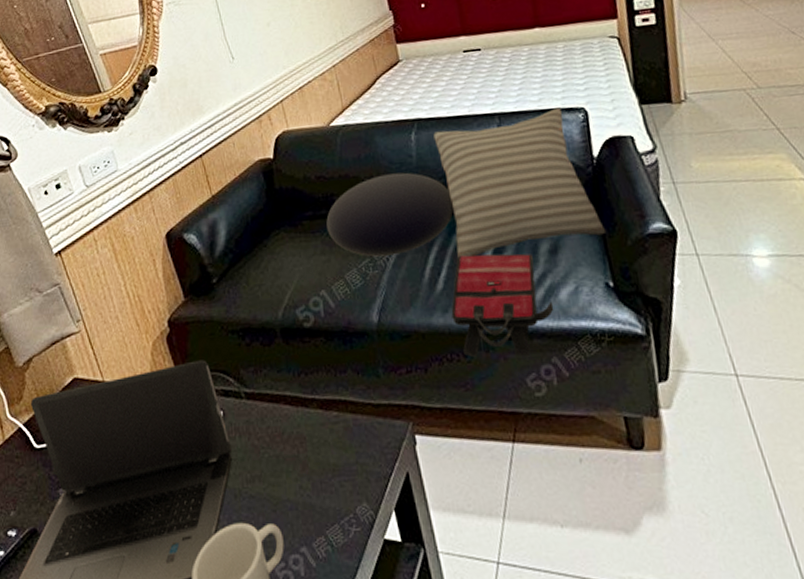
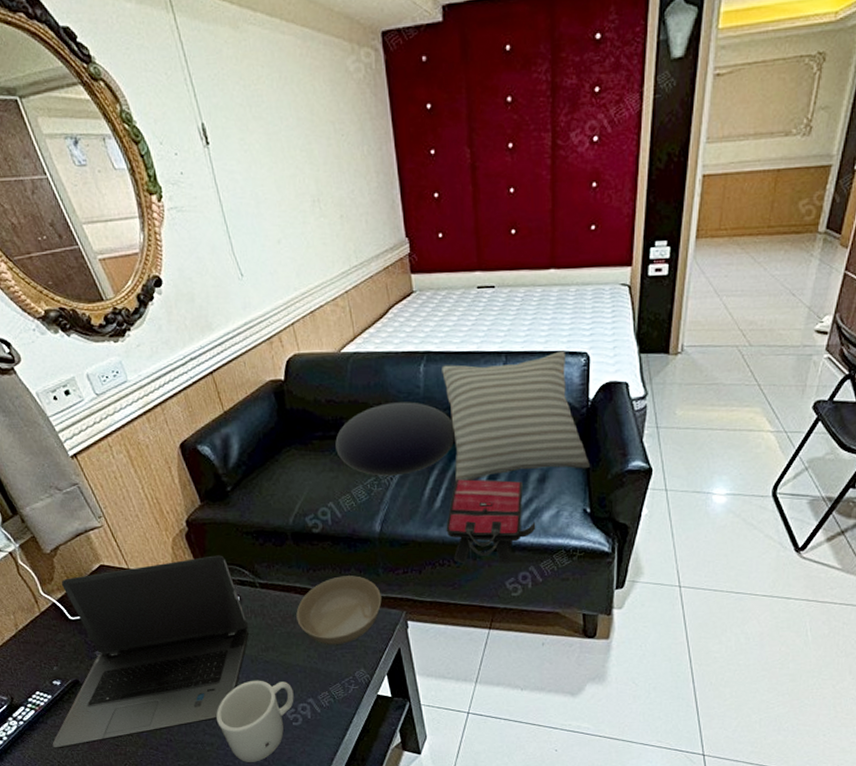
bowl: none [286,378,384,472] -> present [296,575,382,646]

